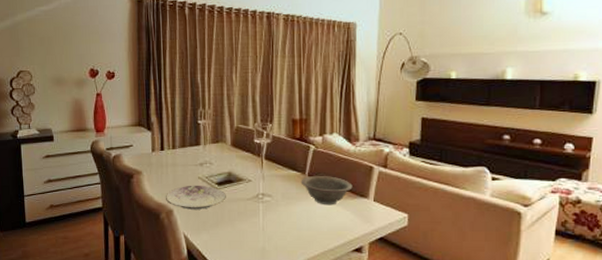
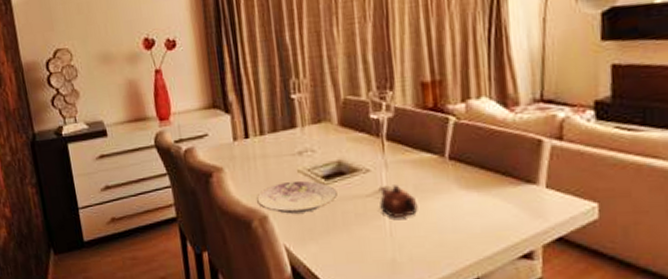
teapot: none [257,192,284,218] -> present [380,185,418,218]
decorative bowl: present [301,175,353,205] -> none [438,156,514,198]

